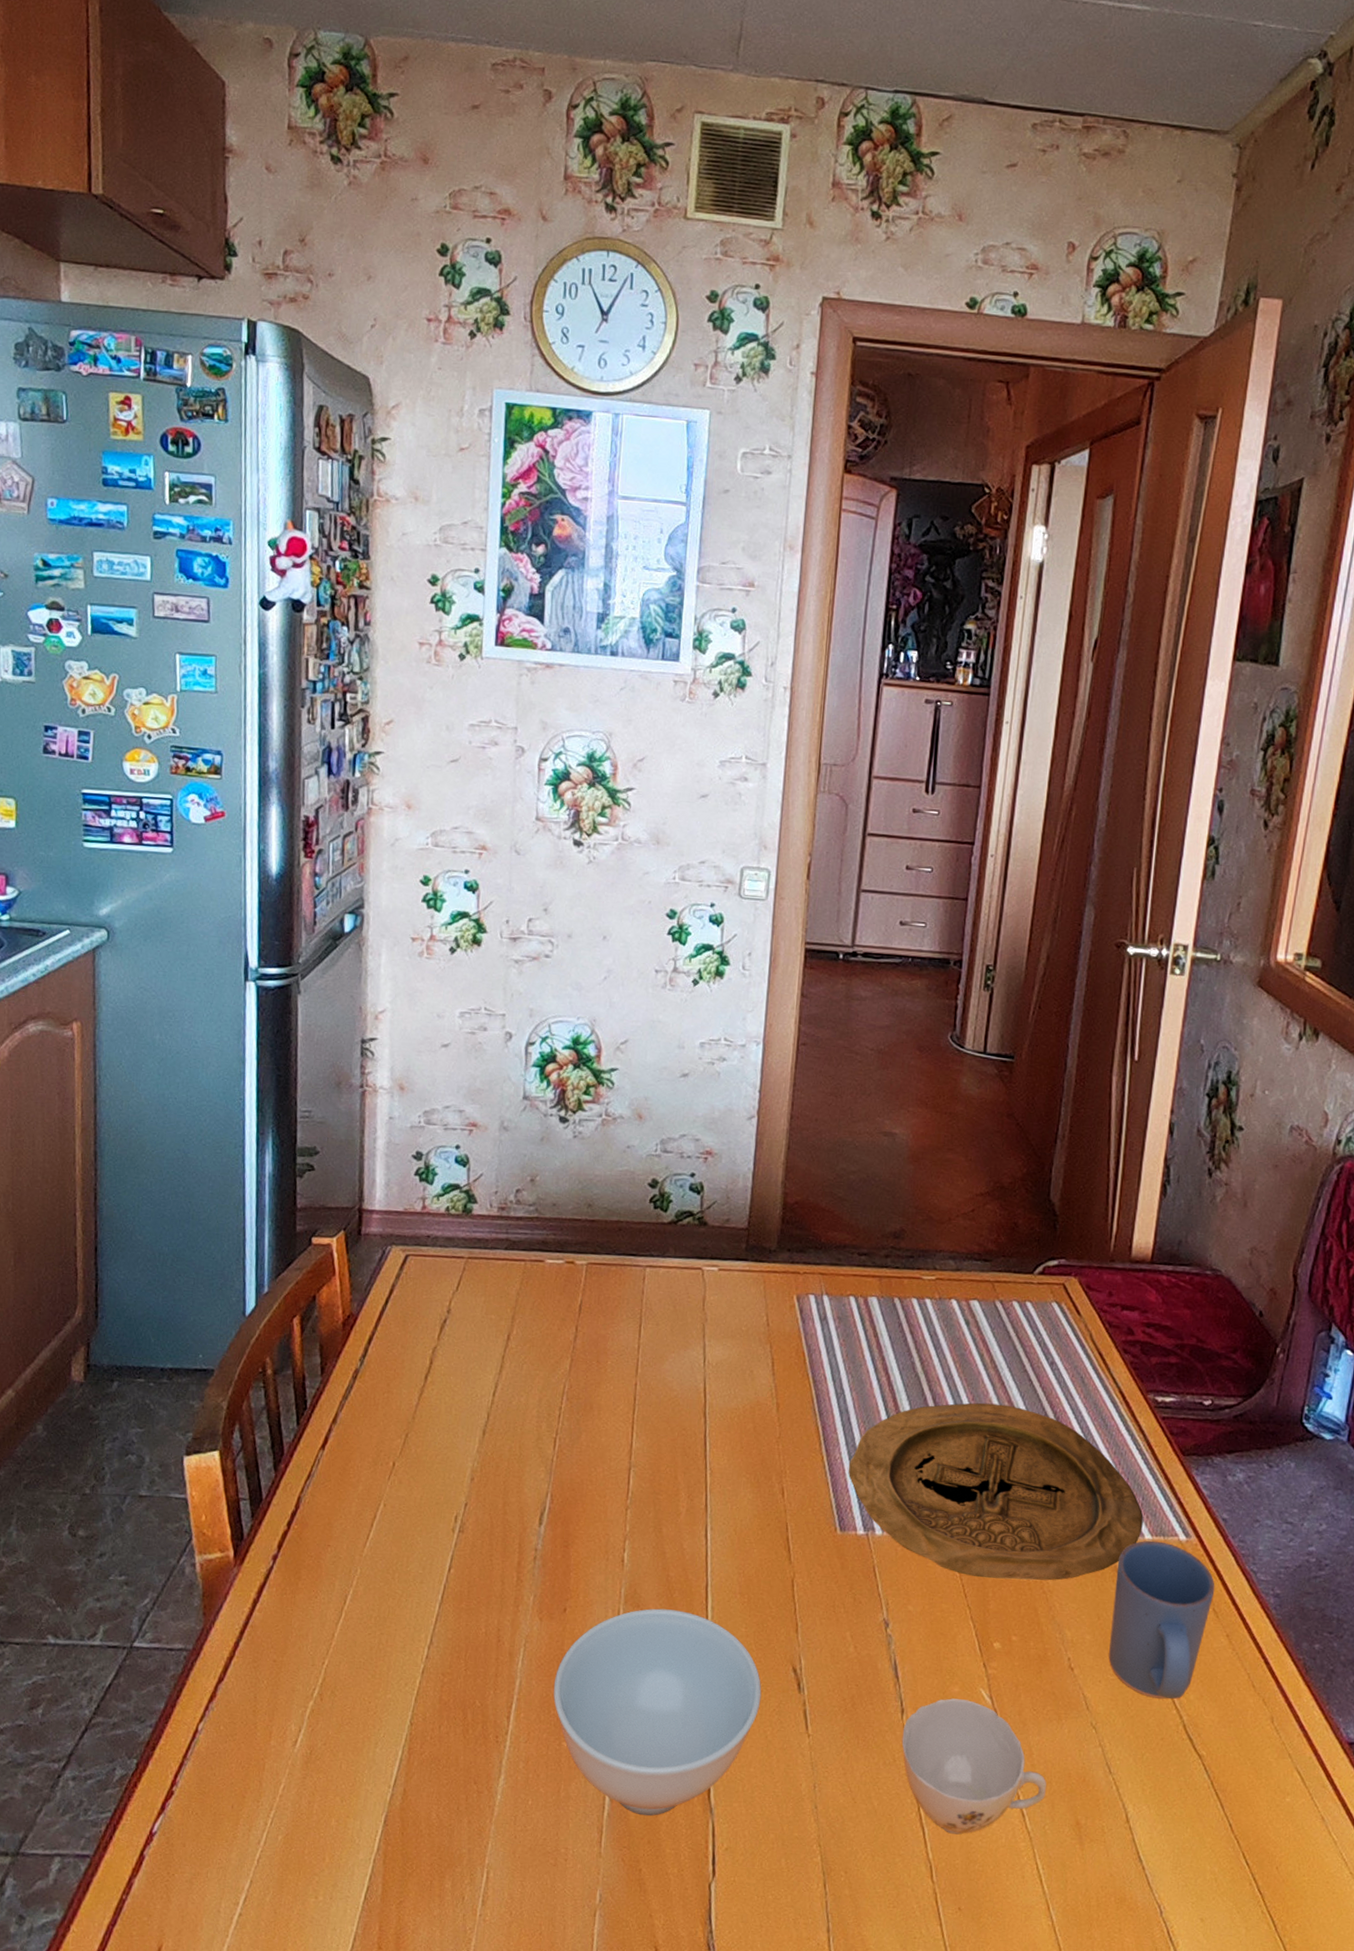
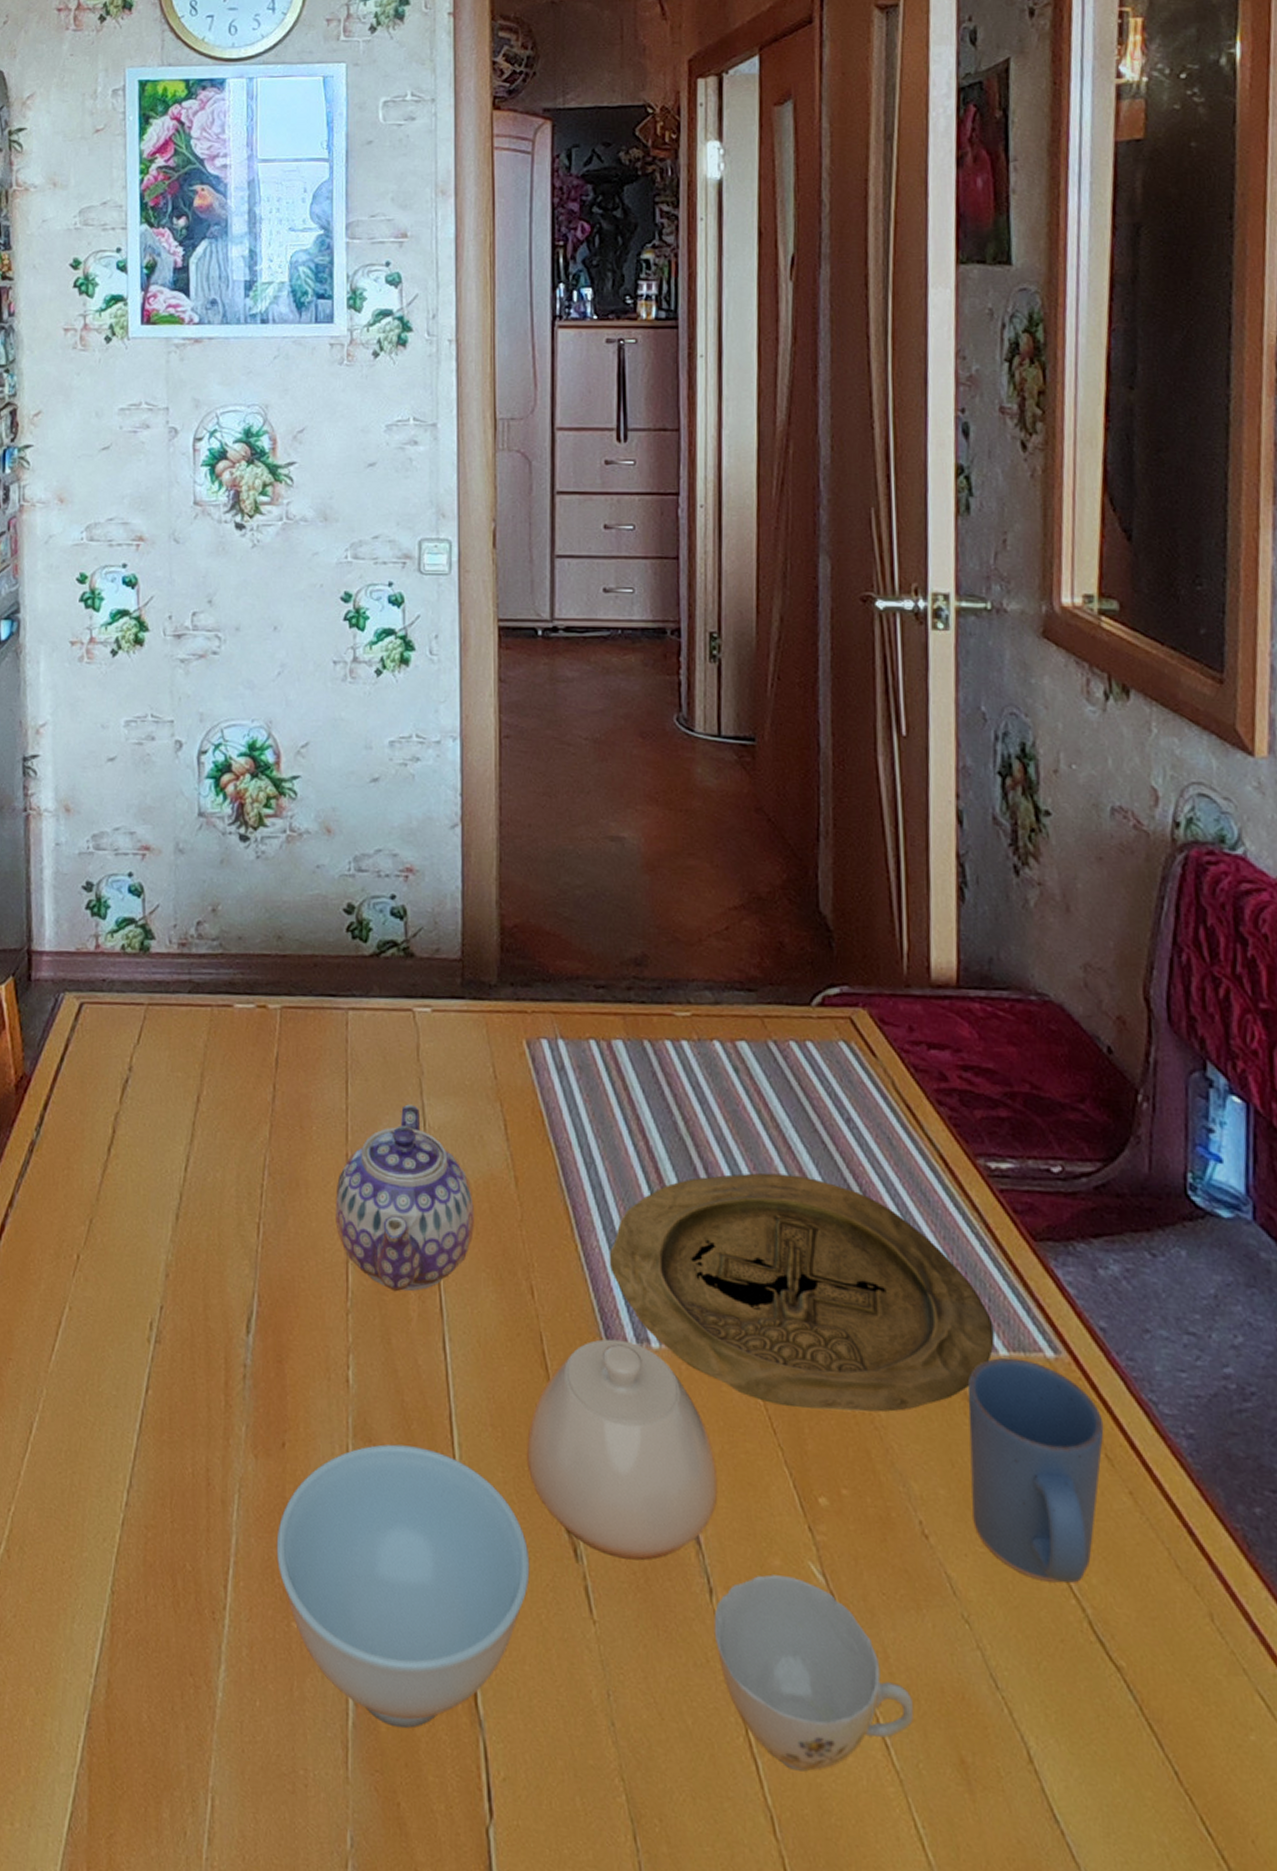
teapot: none [622,1345,741,1492] -> present [335,1104,474,1292]
sugar bowl: none [766,1528,918,1691] -> present [527,1338,718,1561]

